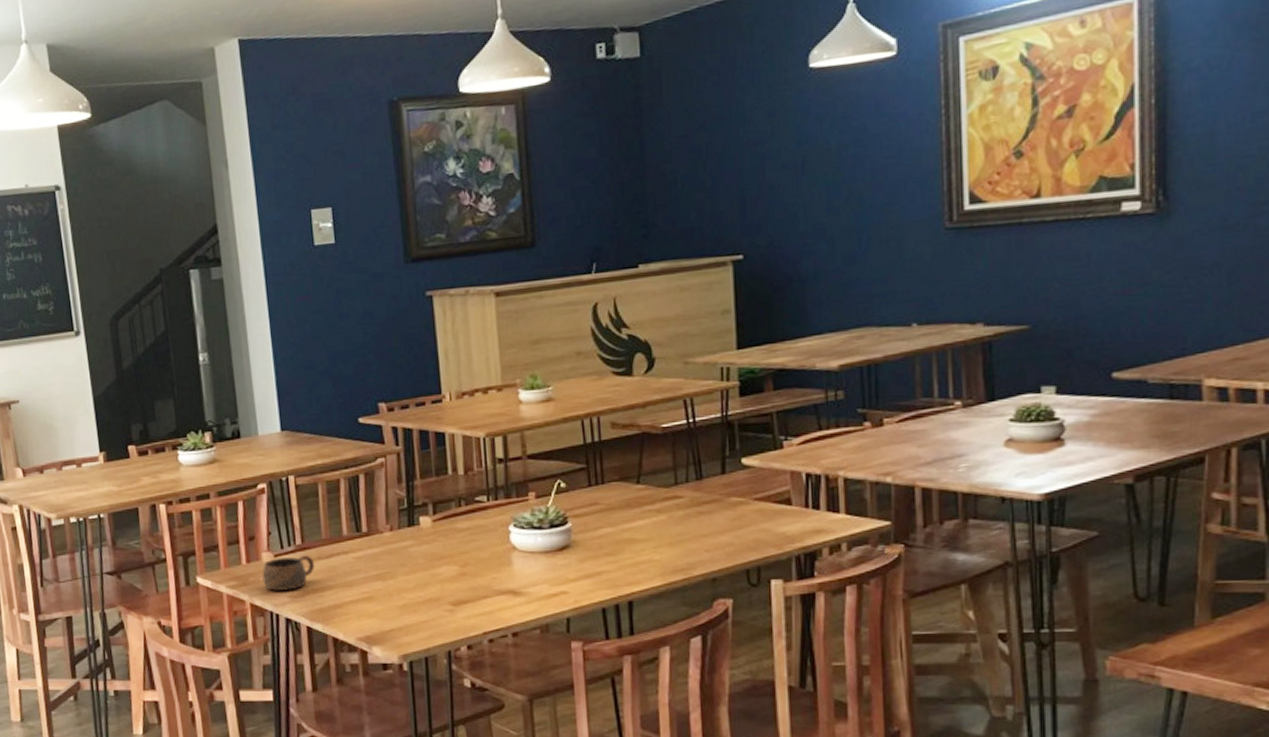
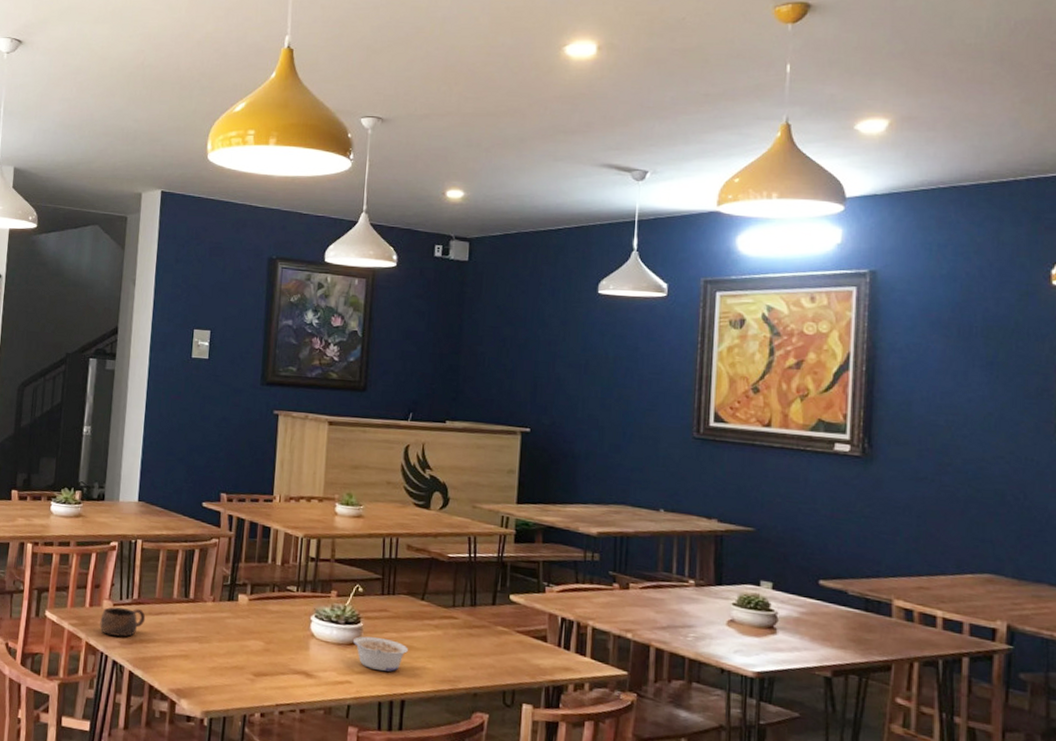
legume: none [562,536,629,574] -> present [352,636,408,672]

